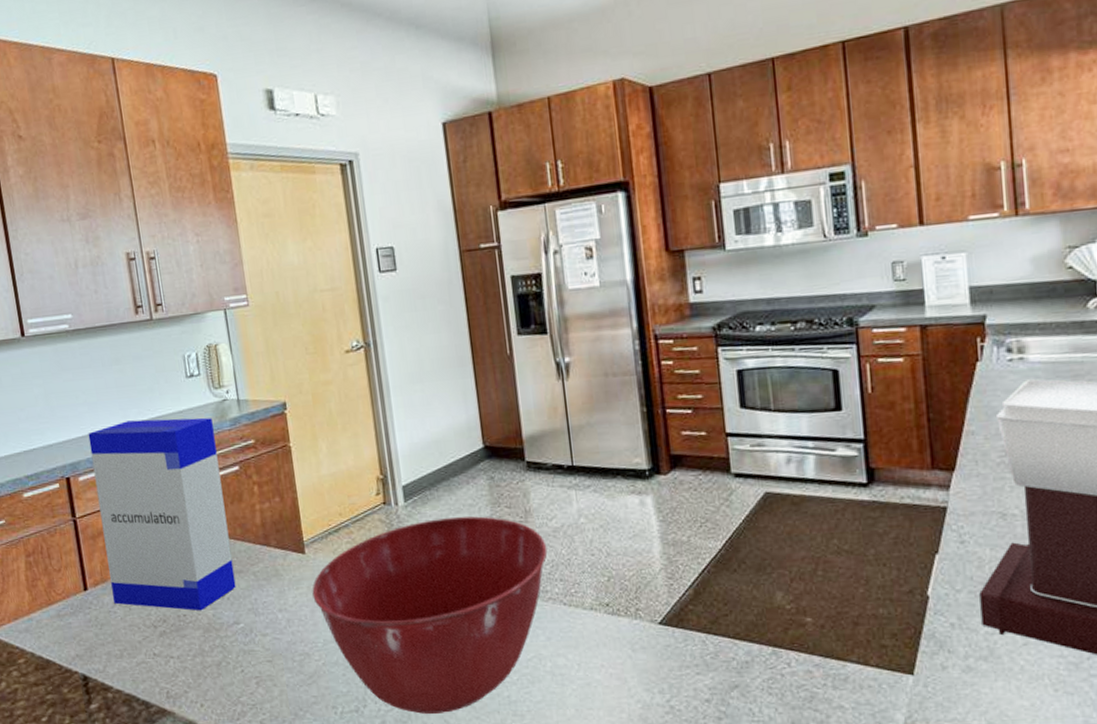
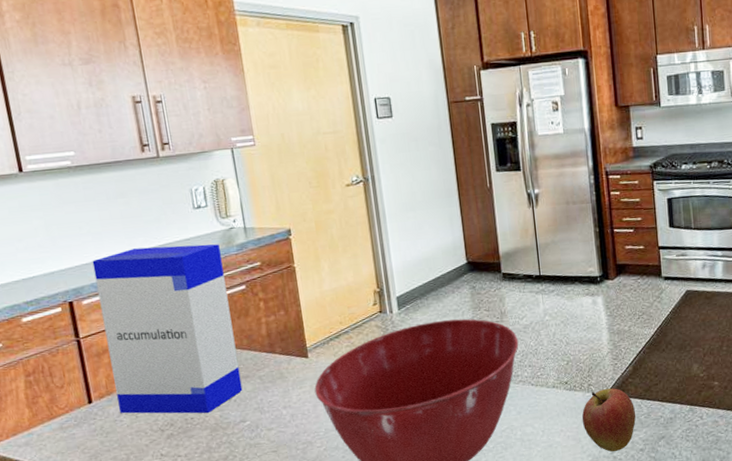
apple: none [628,616,700,700] -> present [582,388,636,452]

